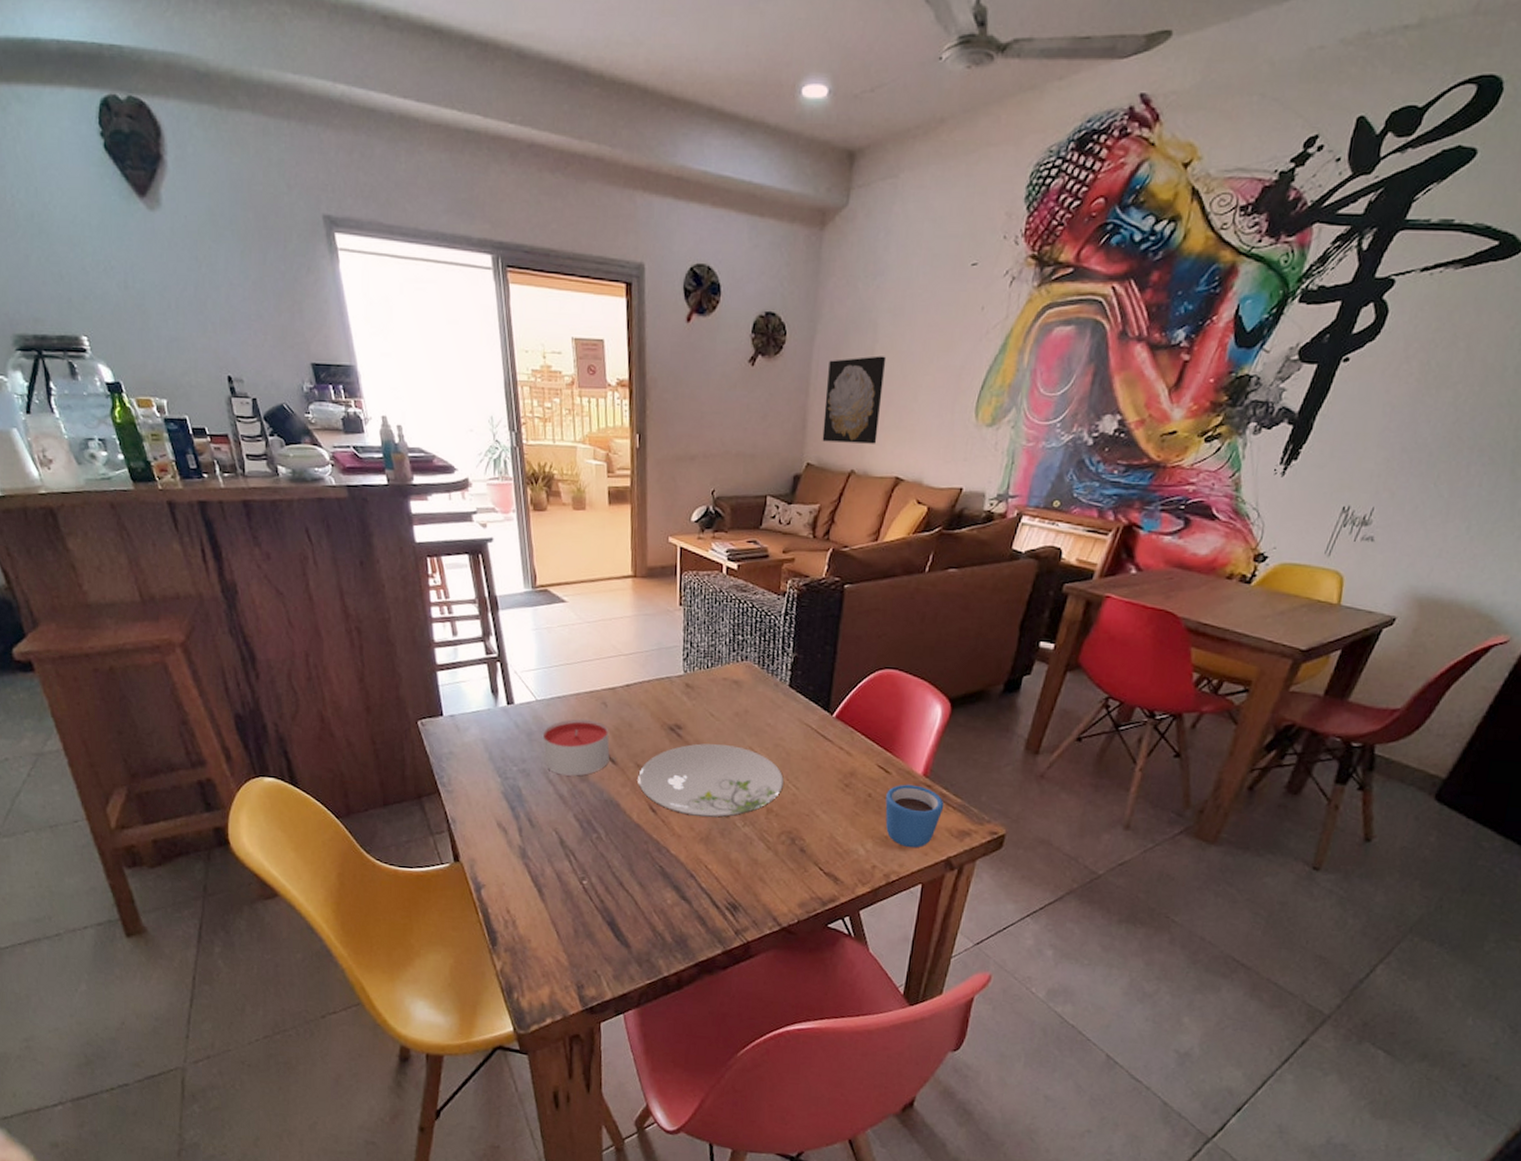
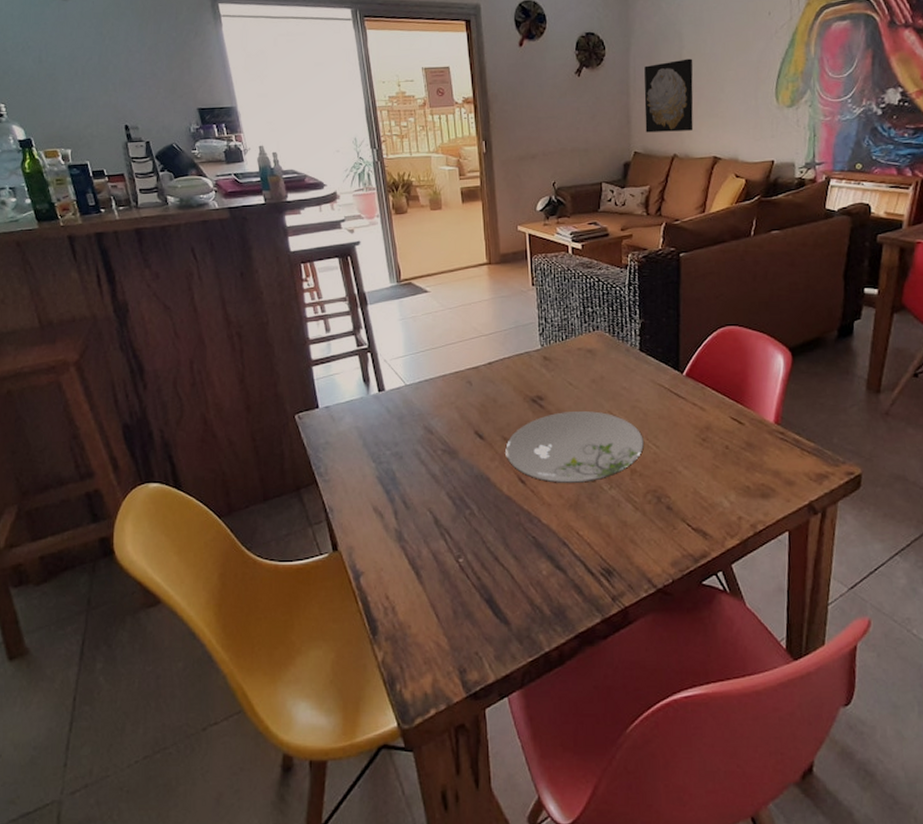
candle: present [542,718,610,776] -> none [413,399,477,455]
mug: present [885,784,944,849] -> none [742,433,799,496]

